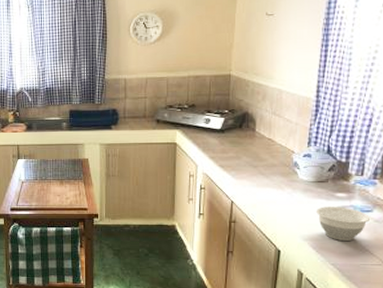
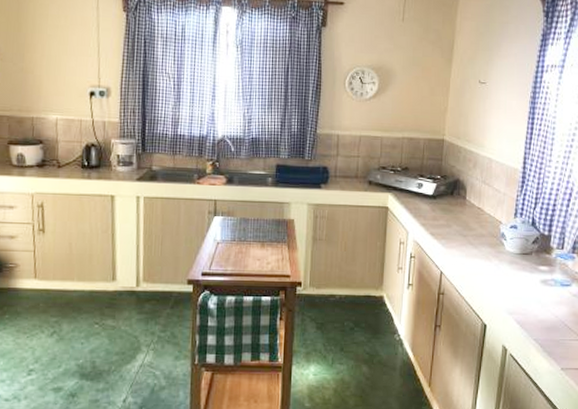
bowl: present [317,207,370,242] -> none [521,280,568,316]

